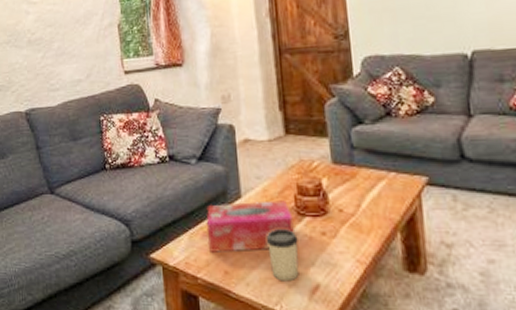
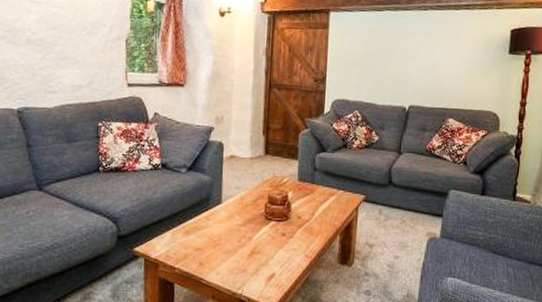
tissue box: present [206,200,294,252] -> none [188,207,262,248]
cup: present [265,228,299,282] -> none [237,229,263,271]

